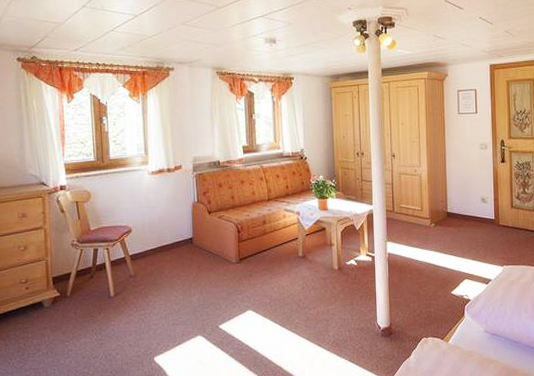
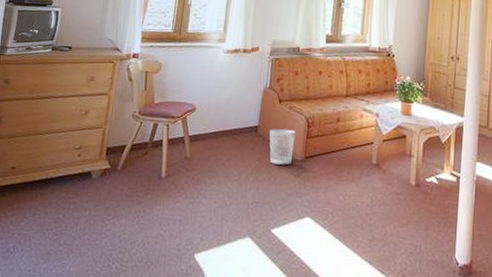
wastebasket: none [204,236,229,269] -> present [269,128,296,165]

